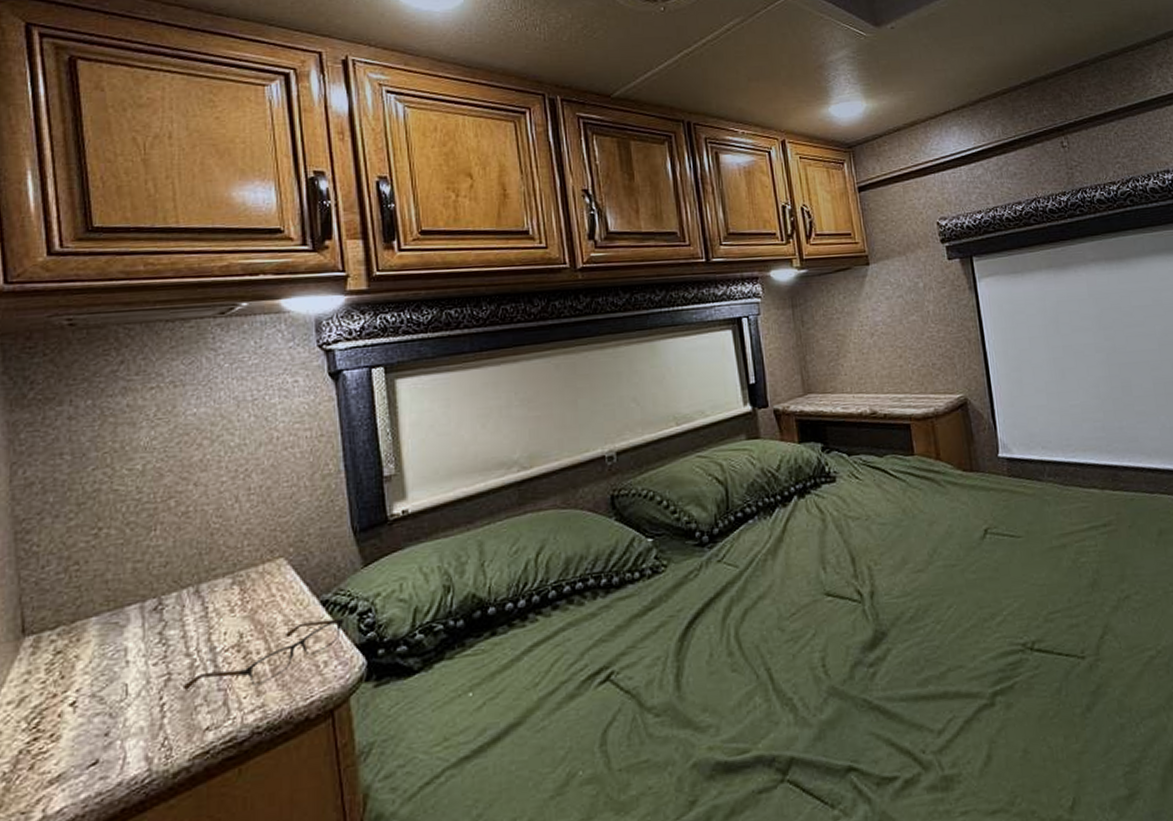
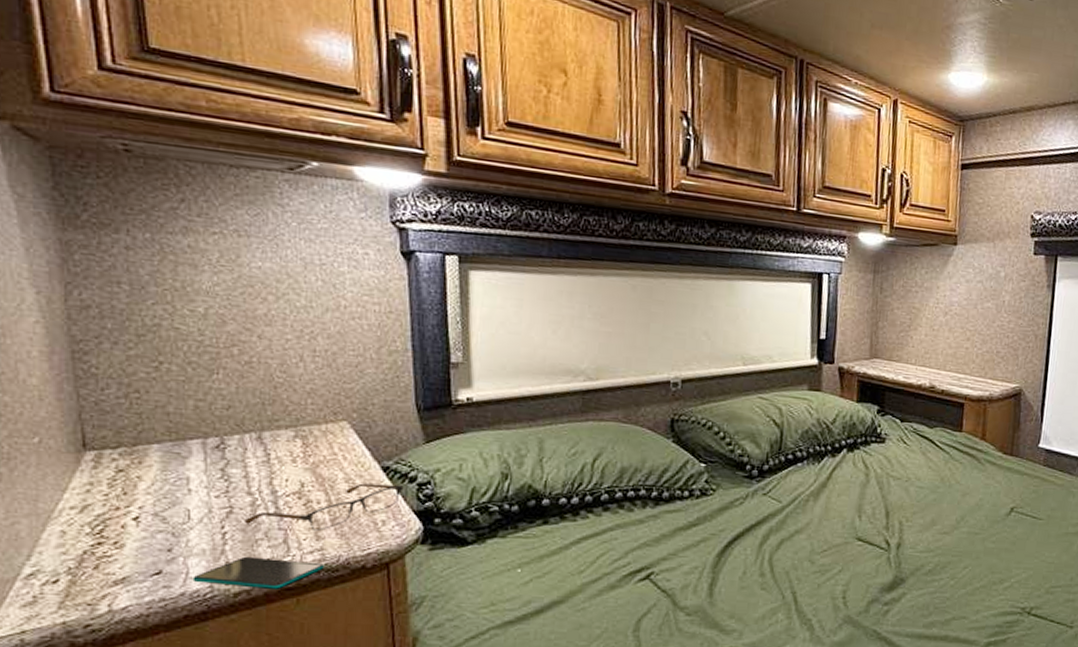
smartphone: none [130,722,266,768] -> present [192,556,324,590]

